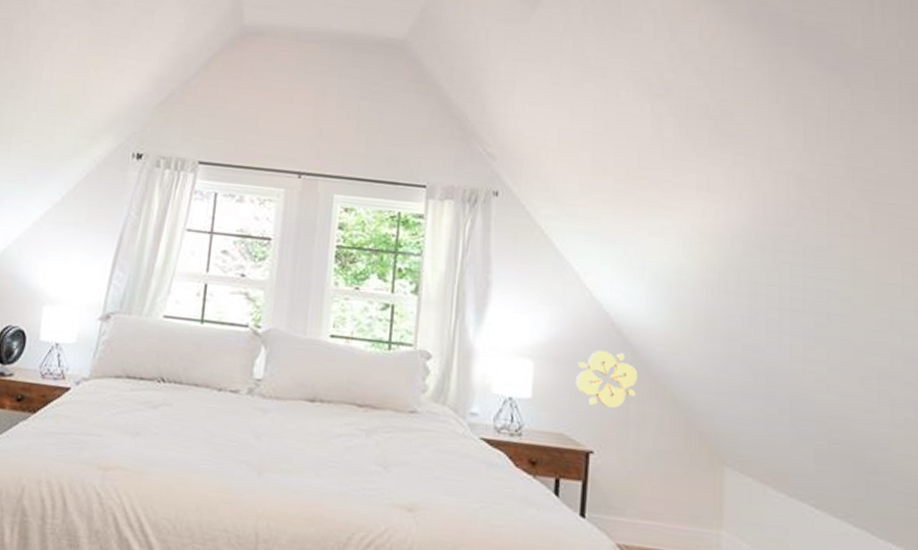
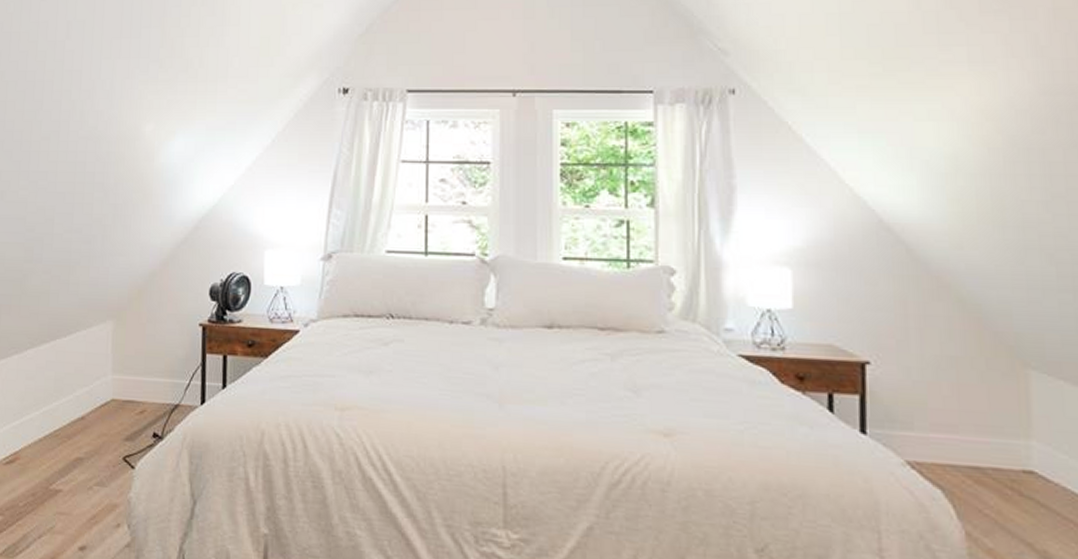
wall ornament: present [576,349,638,408] -> none [842,251,916,313]

